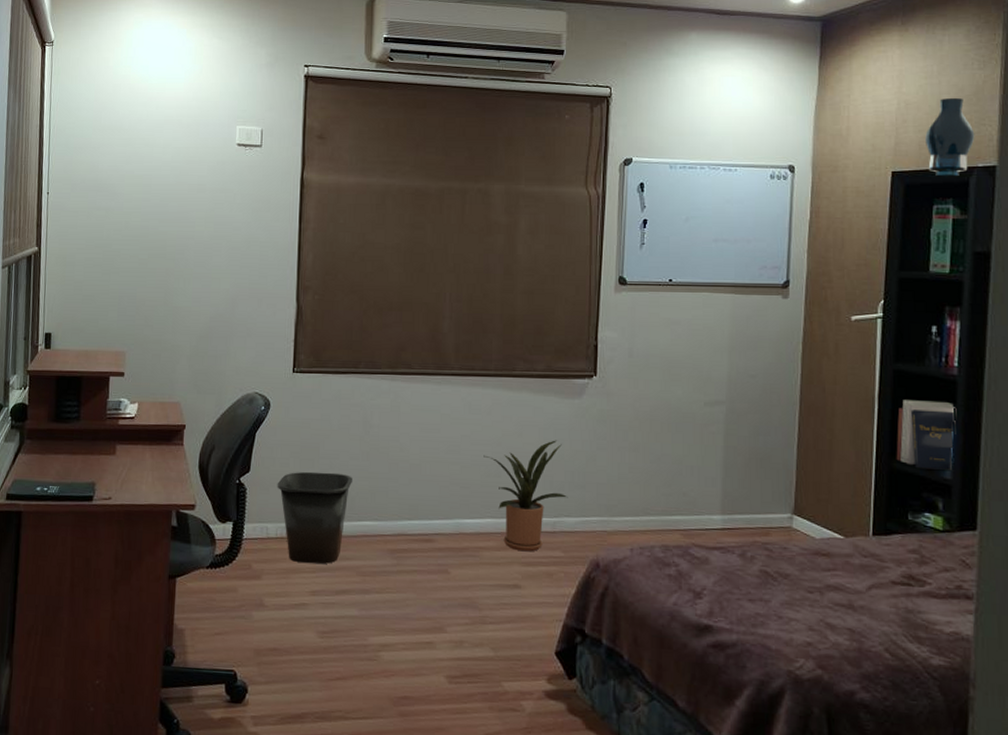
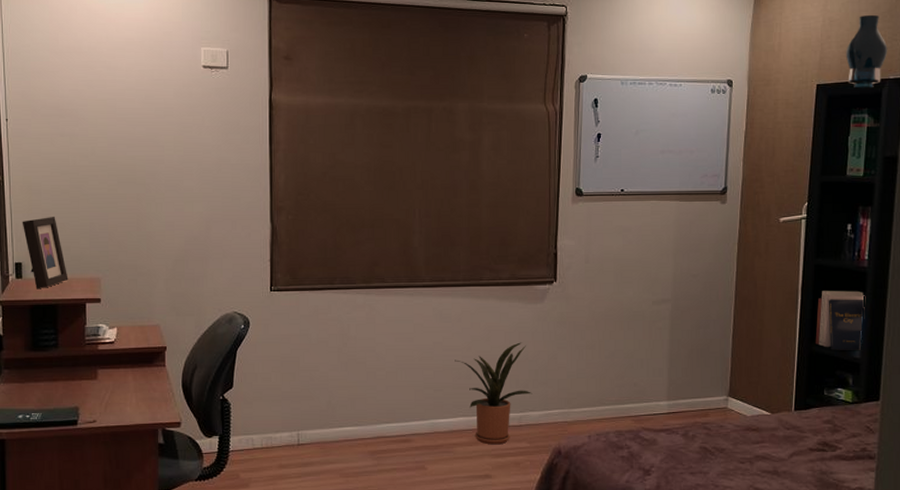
picture frame: none [54,288,95,360] -> present [22,216,69,288]
waste bin: present [277,471,352,564] -> none [260,384,332,469]

